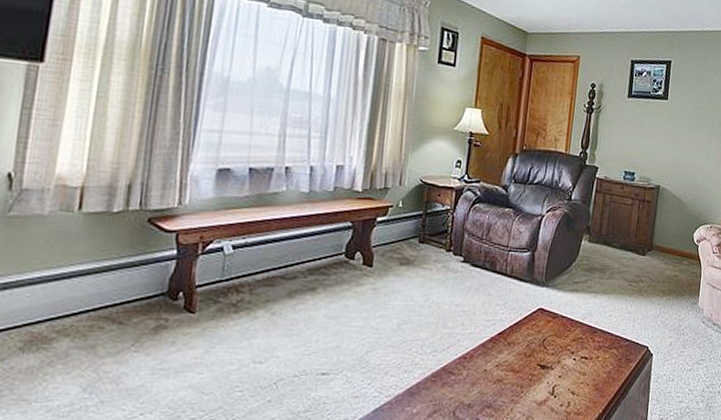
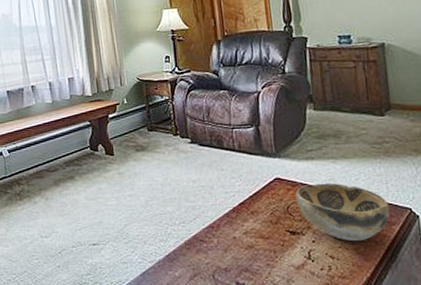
decorative bowl: none [553,317,632,378] -> present [295,183,391,242]

